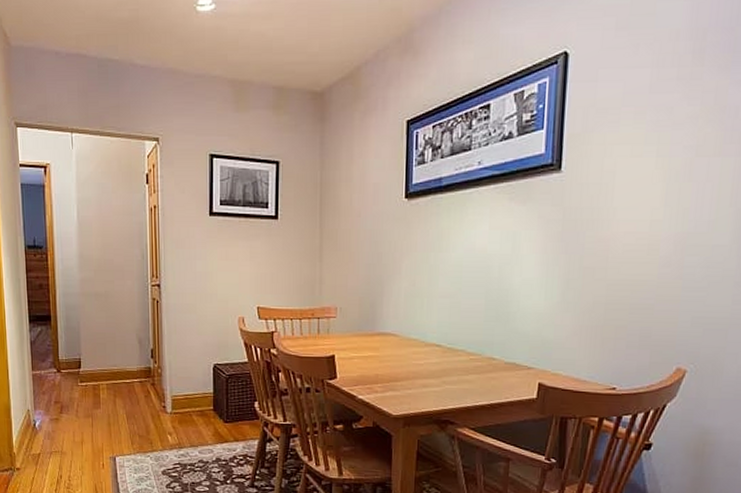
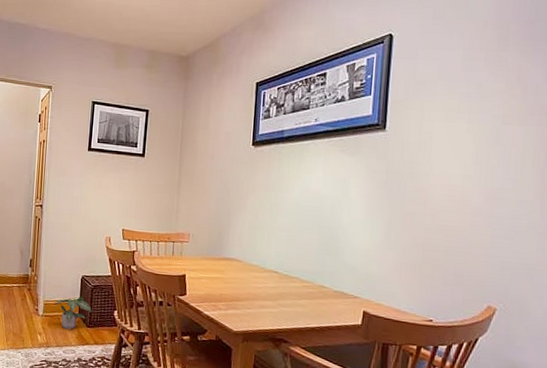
potted plant: none [185,388,228,427] -> present [55,296,92,330]

